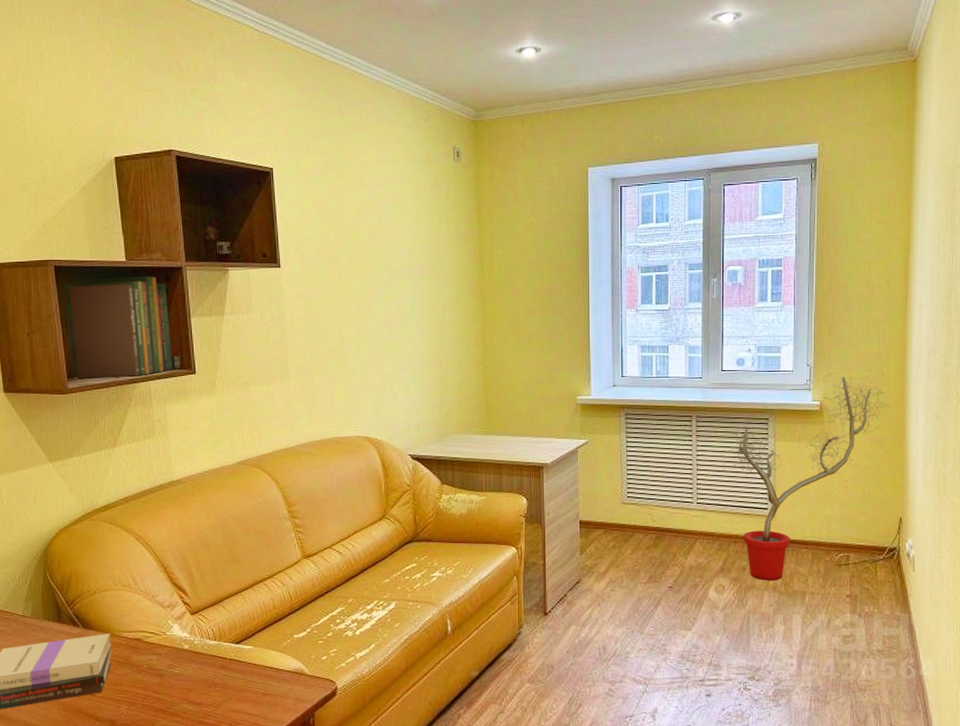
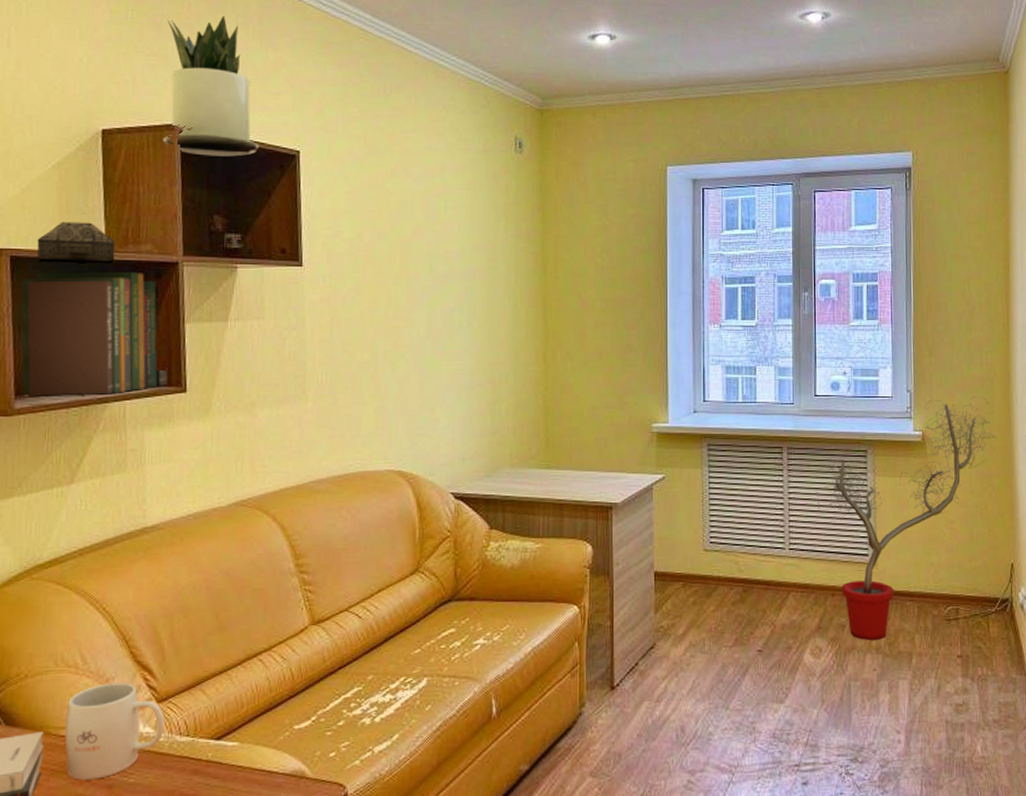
decorative box: none [73,236,133,271] -> present [36,222,116,264]
mug: none [125,599,198,670] -> present [64,682,165,780]
planter: none [159,51,240,176] -> present [163,15,259,157]

